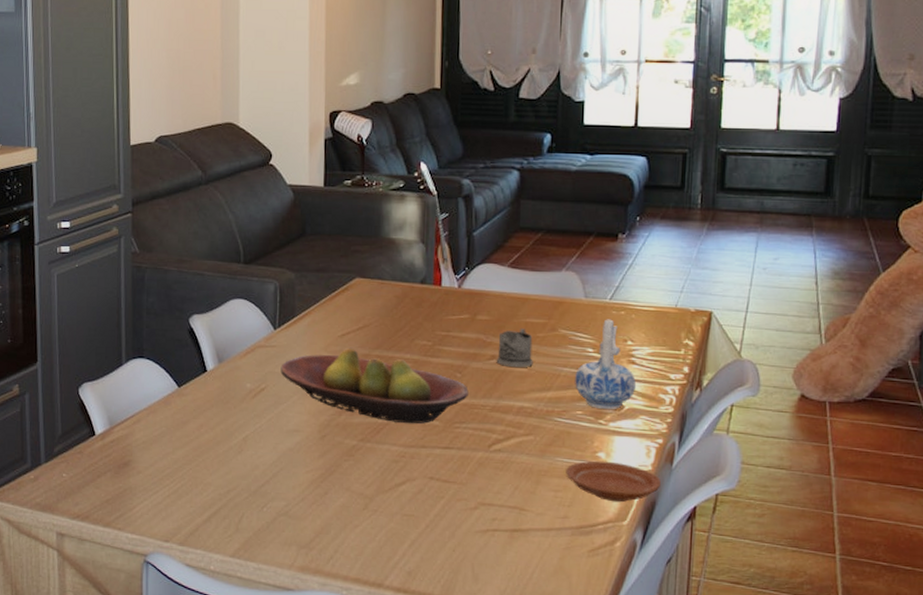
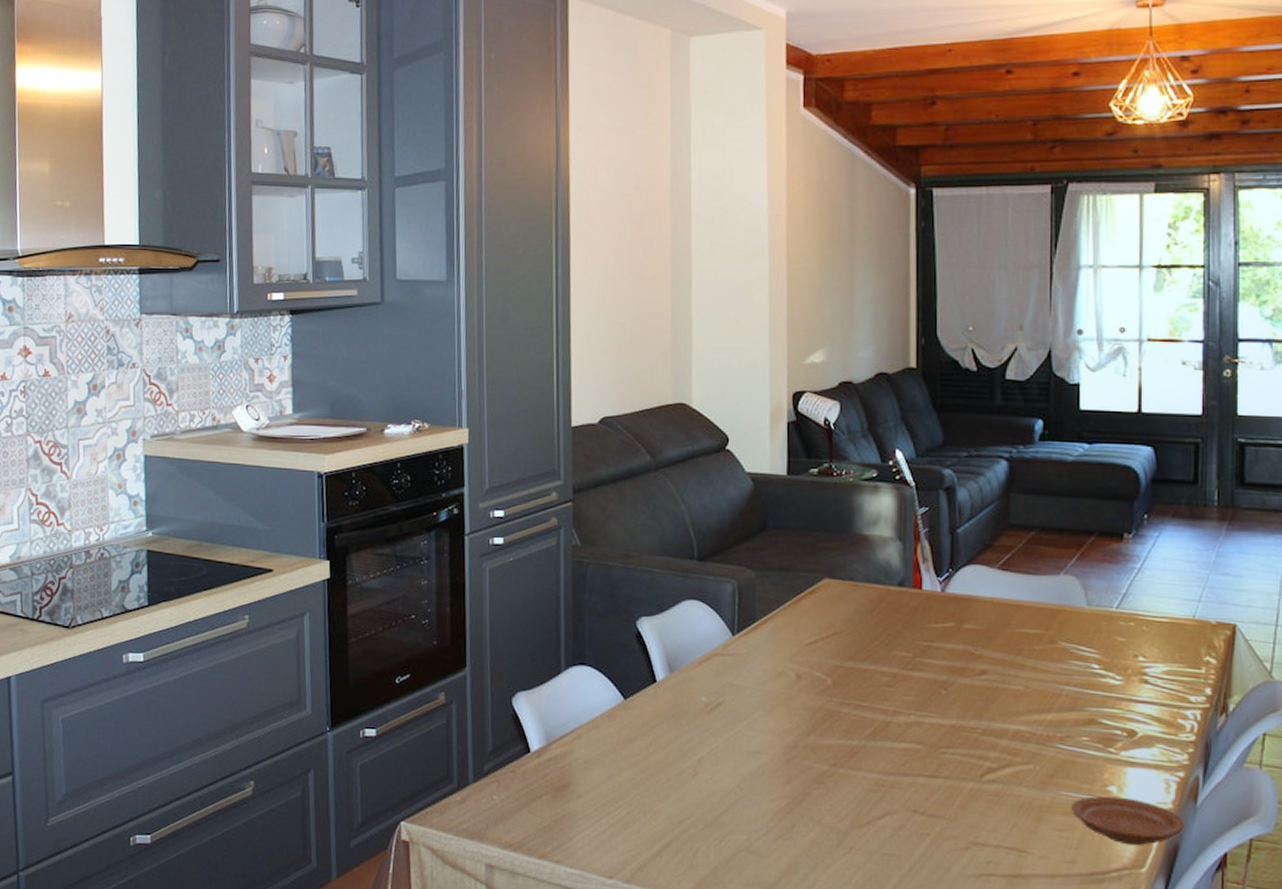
fruit bowl: present [280,347,469,424] -> none [740,657,956,748]
tea glass holder: present [496,329,533,367] -> none [987,640,1030,685]
ceramic pitcher: present [575,319,637,410] -> none [1079,630,1151,737]

